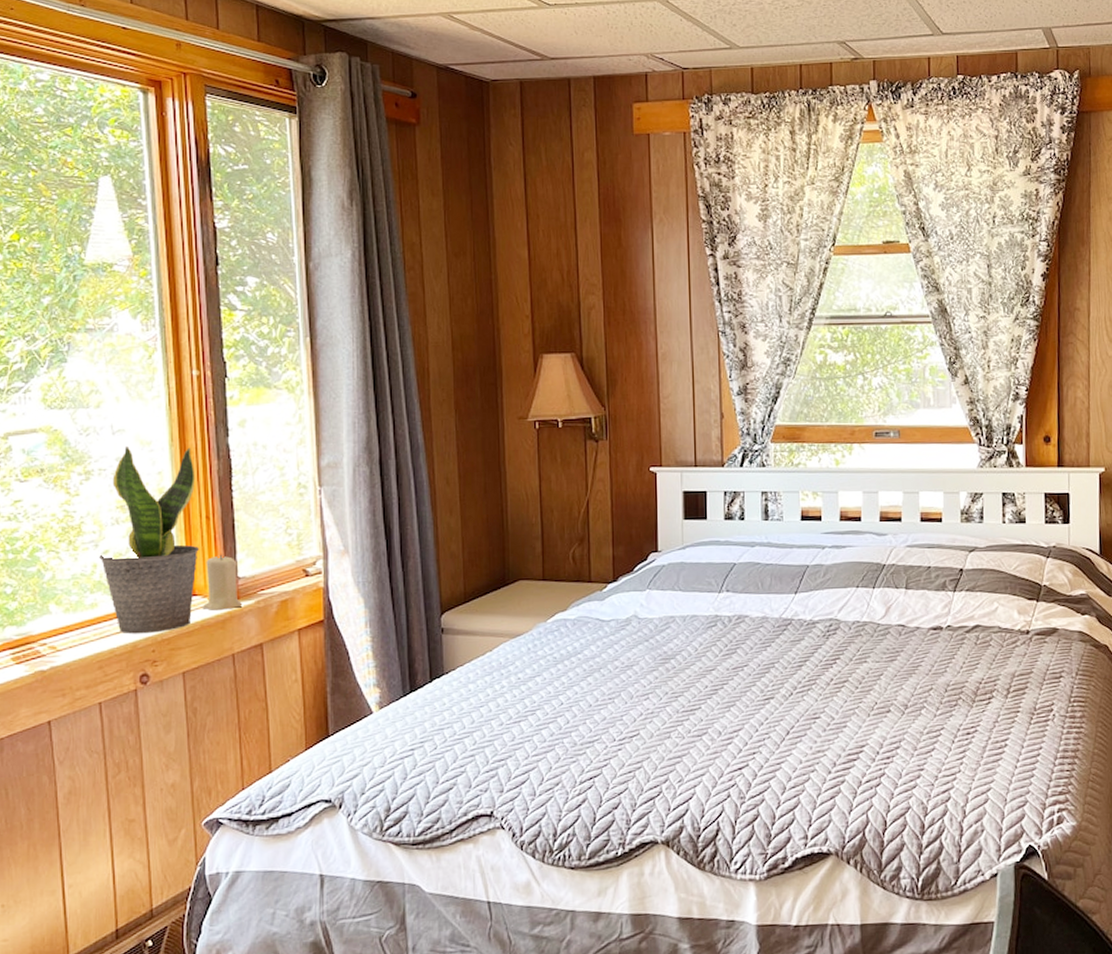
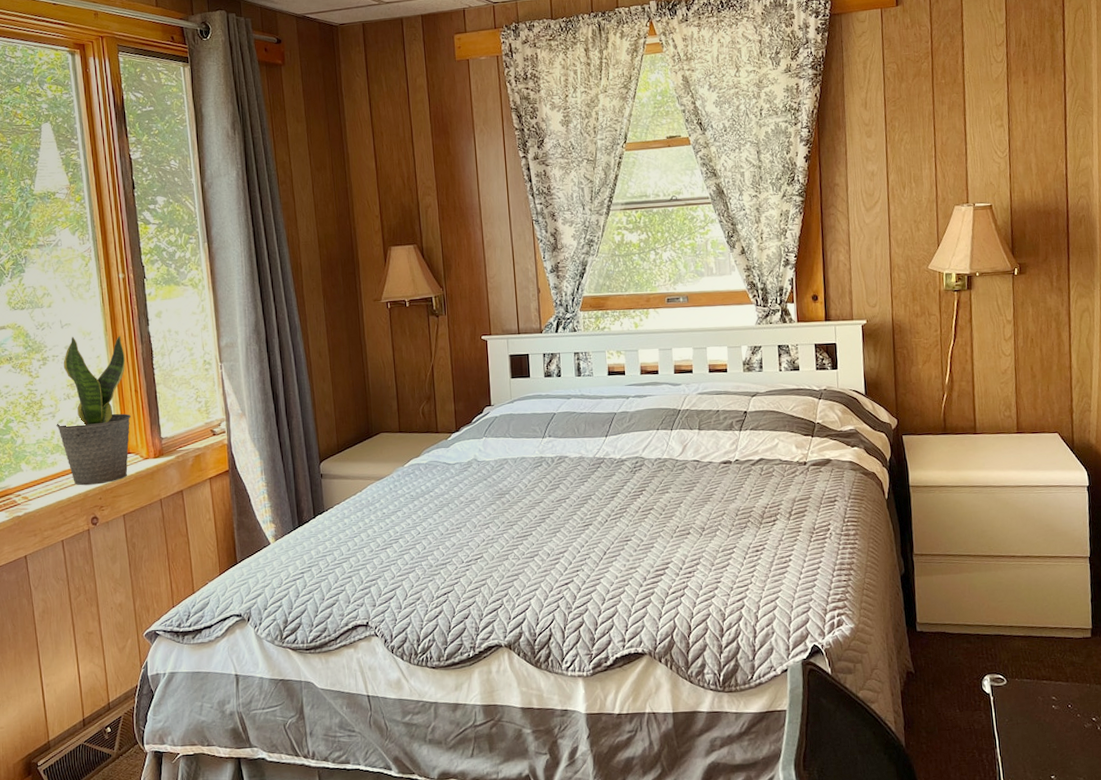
candle: present [202,554,243,612] -> none [135,420,166,466]

